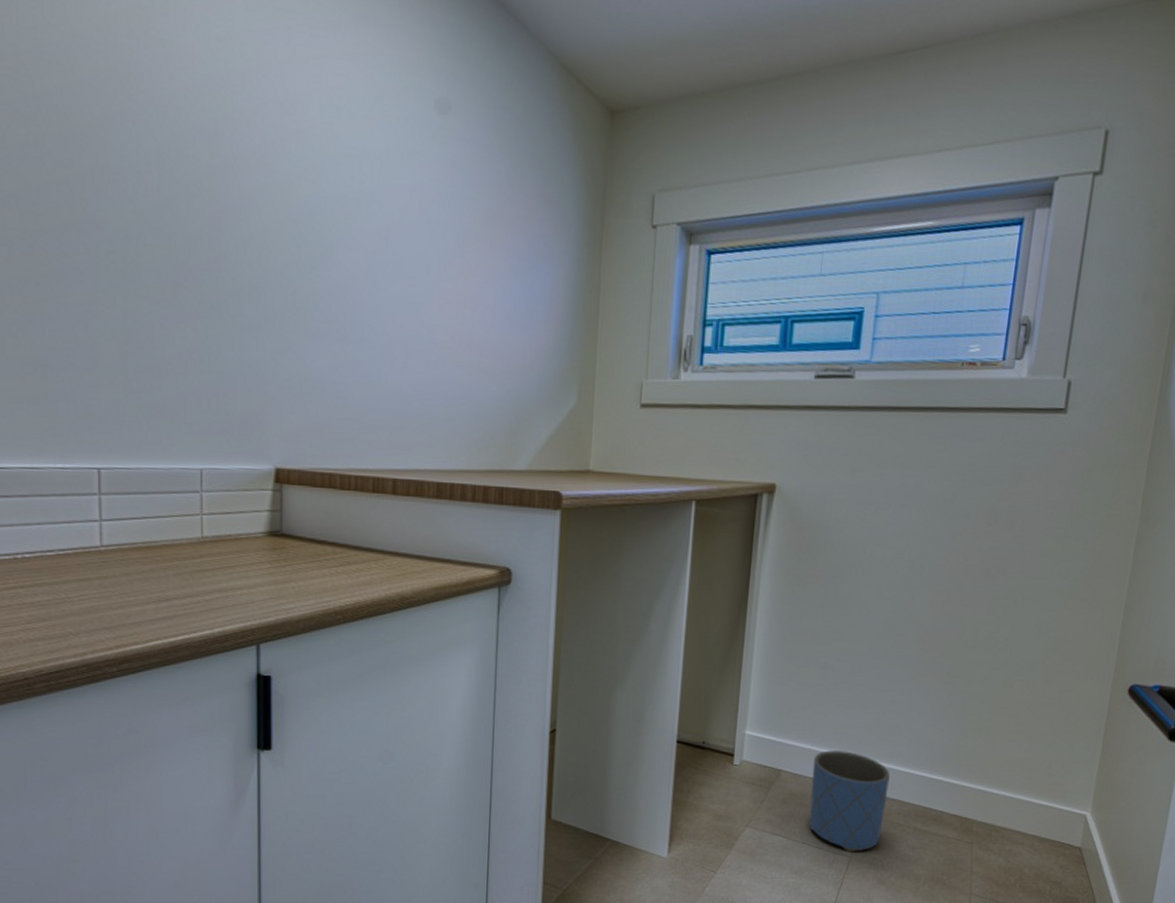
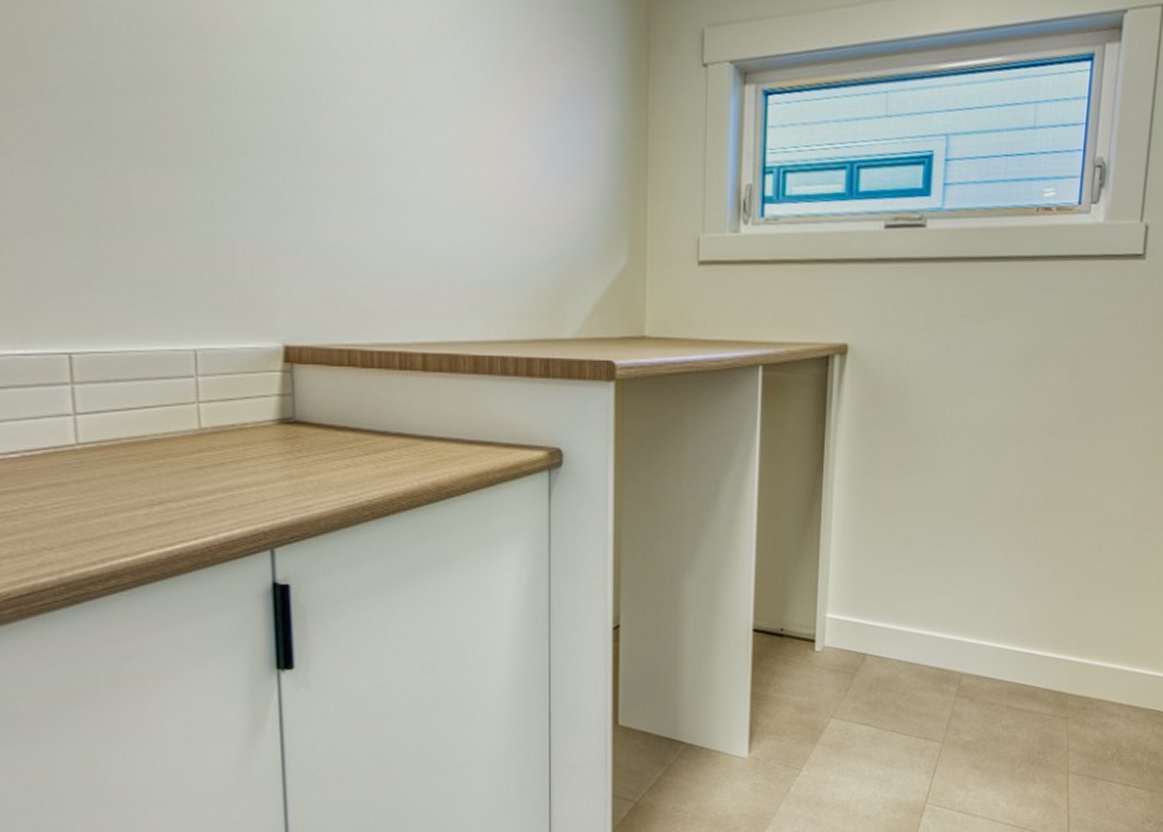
planter: present [809,750,890,851] -> none [897,629,980,736]

